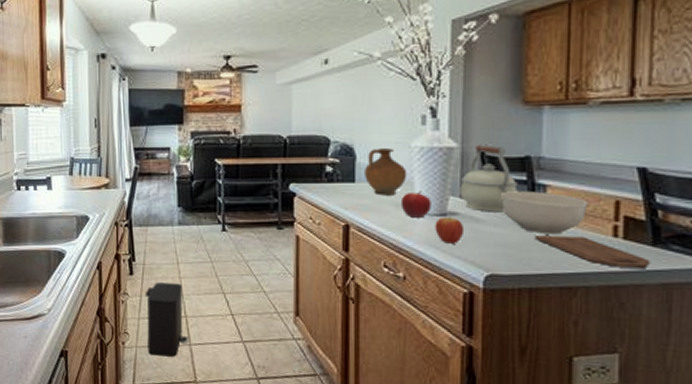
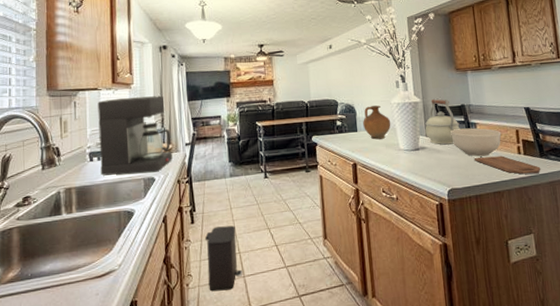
coffee maker: none [25,117,110,209] -> present [97,95,173,176]
fruit: present [400,191,431,218] -> none [388,134,409,154]
fruit: present [435,217,465,244] -> none [412,150,432,170]

